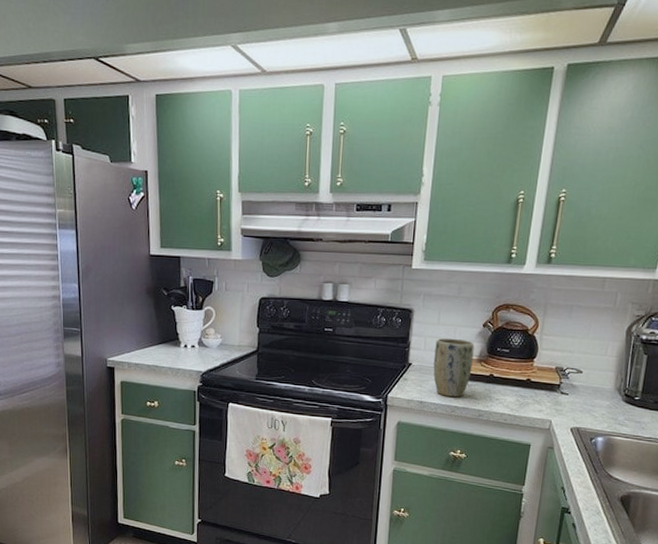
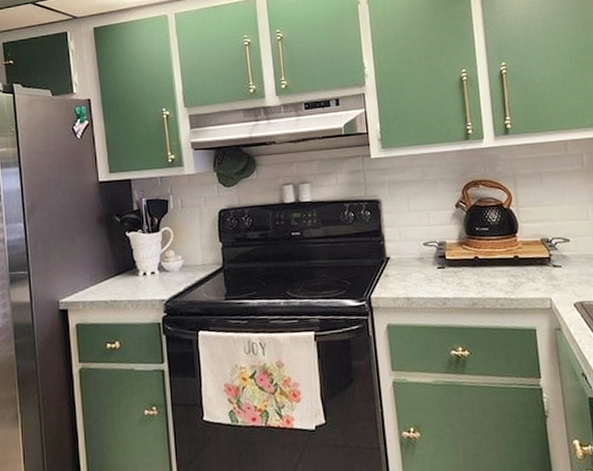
plant pot: present [433,338,475,397] -> none [410,223,455,288]

